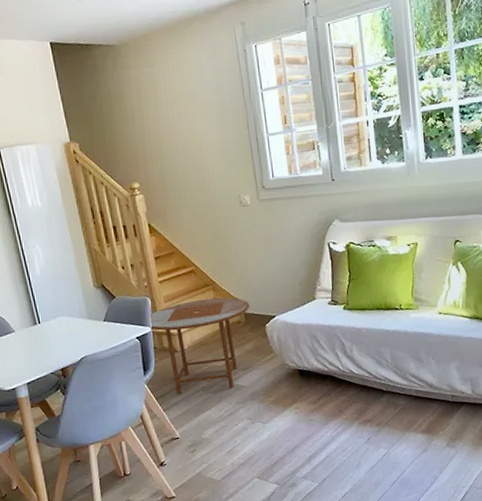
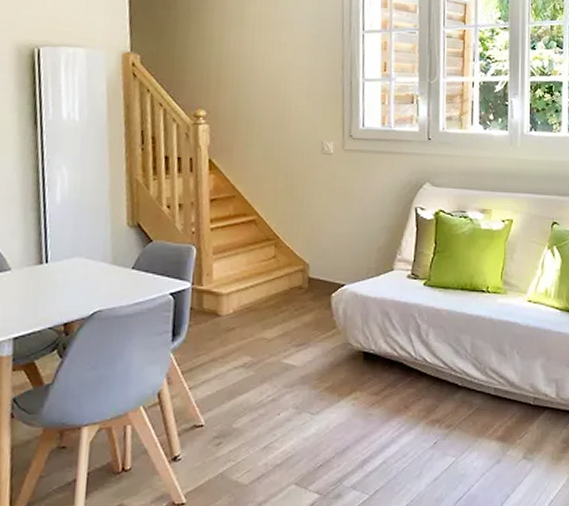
side table: present [149,297,250,394] -> none [189,255,316,369]

